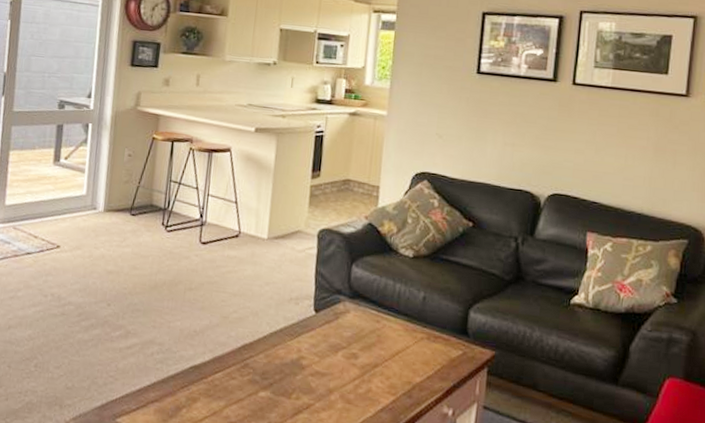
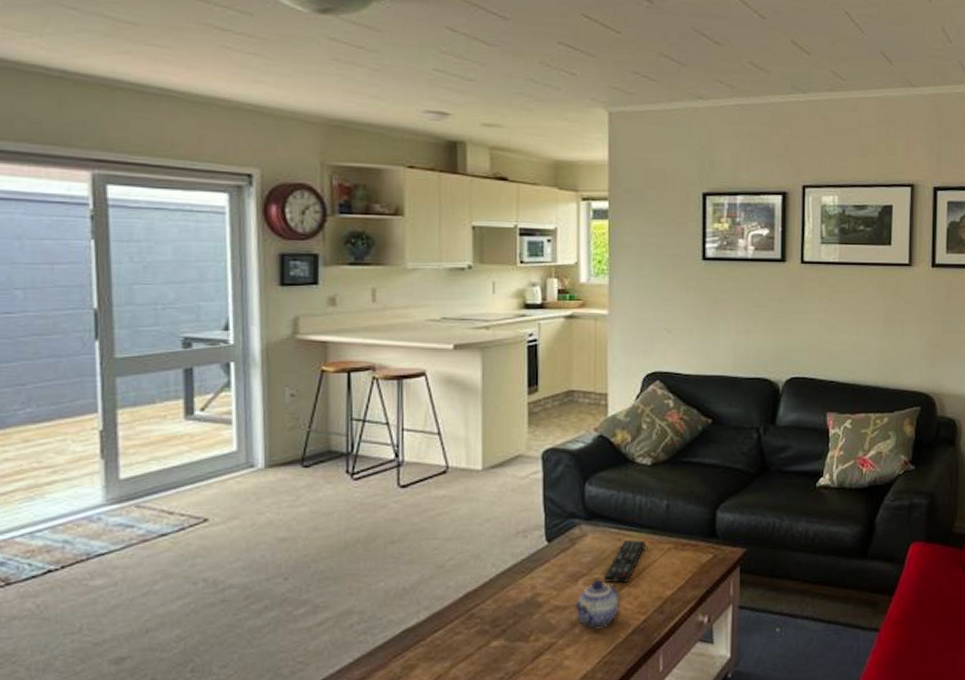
teapot: none [331,355,374,400] -> present [573,580,621,629]
remote control: none [360,323,401,363] -> present [603,540,646,584]

